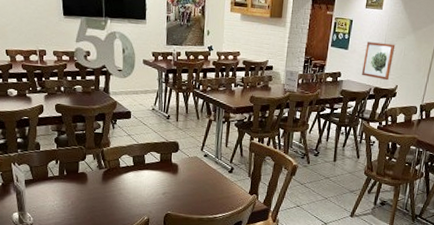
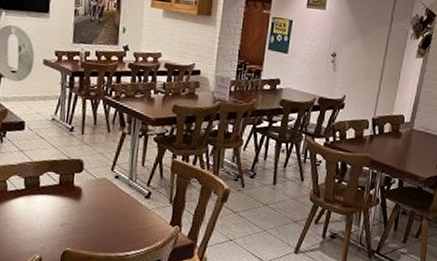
wall art: present [362,42,396,81] -> none [304,45,342,90]

